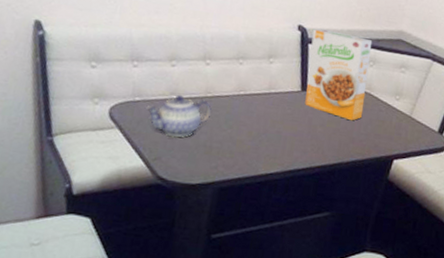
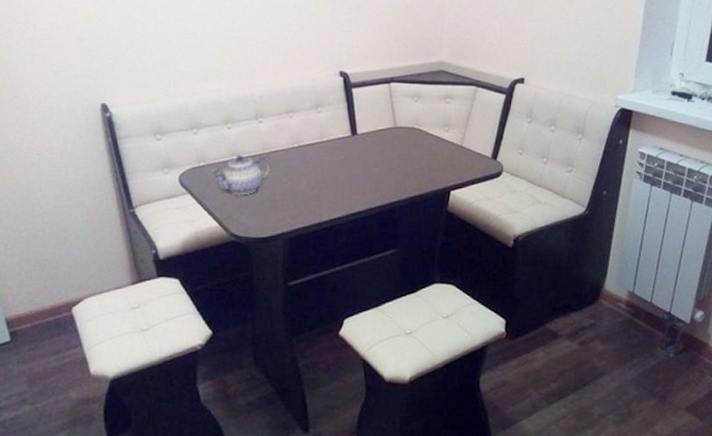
cereal box: present [305,28,373,121] -> none [354,70,414,158]

